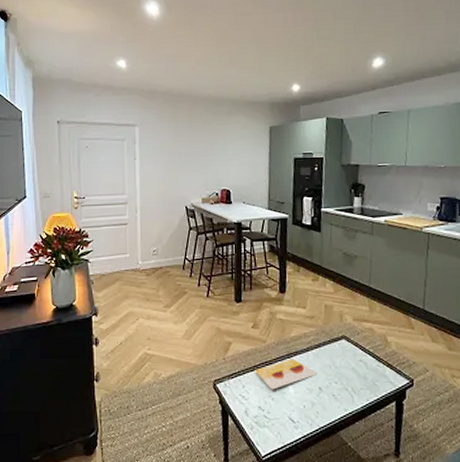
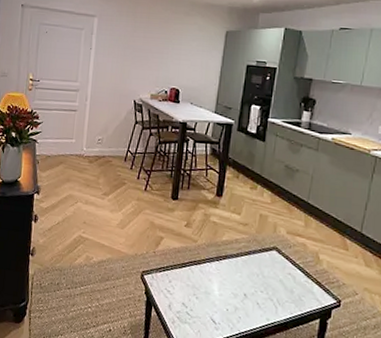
painting: present [255,358,318,390] -> none [183,261,245,289]

